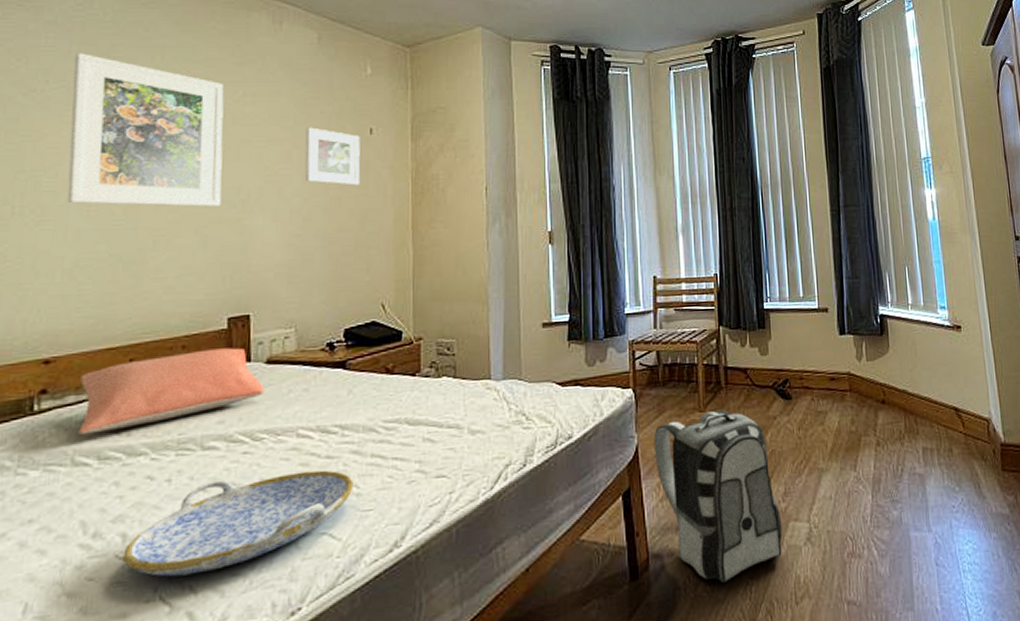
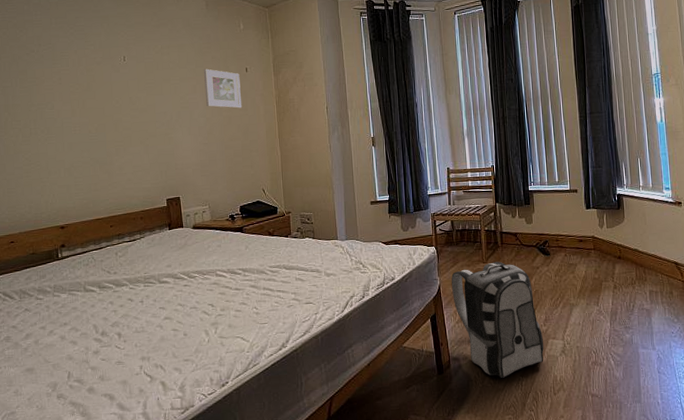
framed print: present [67,53,224,207] -> none [55,24,155,126]
pillow: present [78,347,265,435] -> none [83,218,194,272]
serving tray: present [122,470,354,577] -> none [120,297,254,360]

